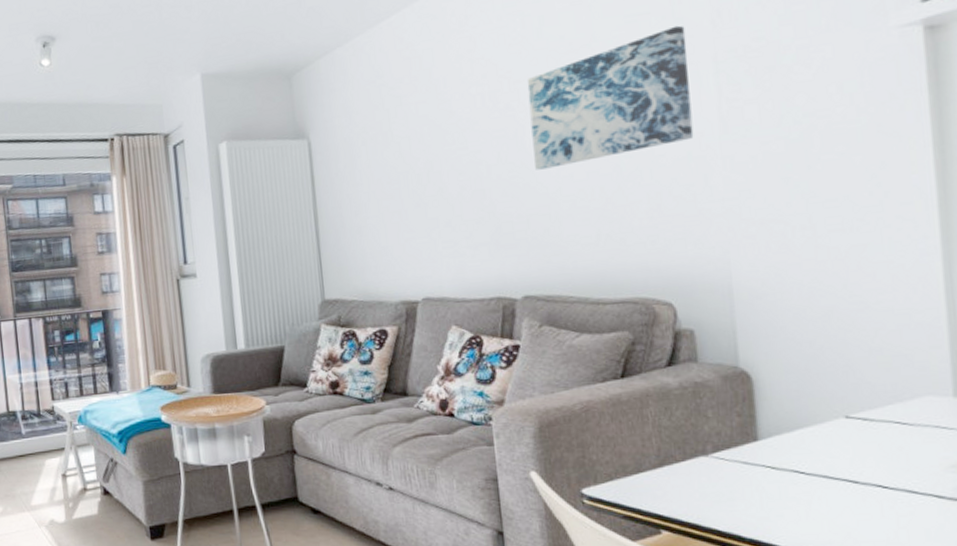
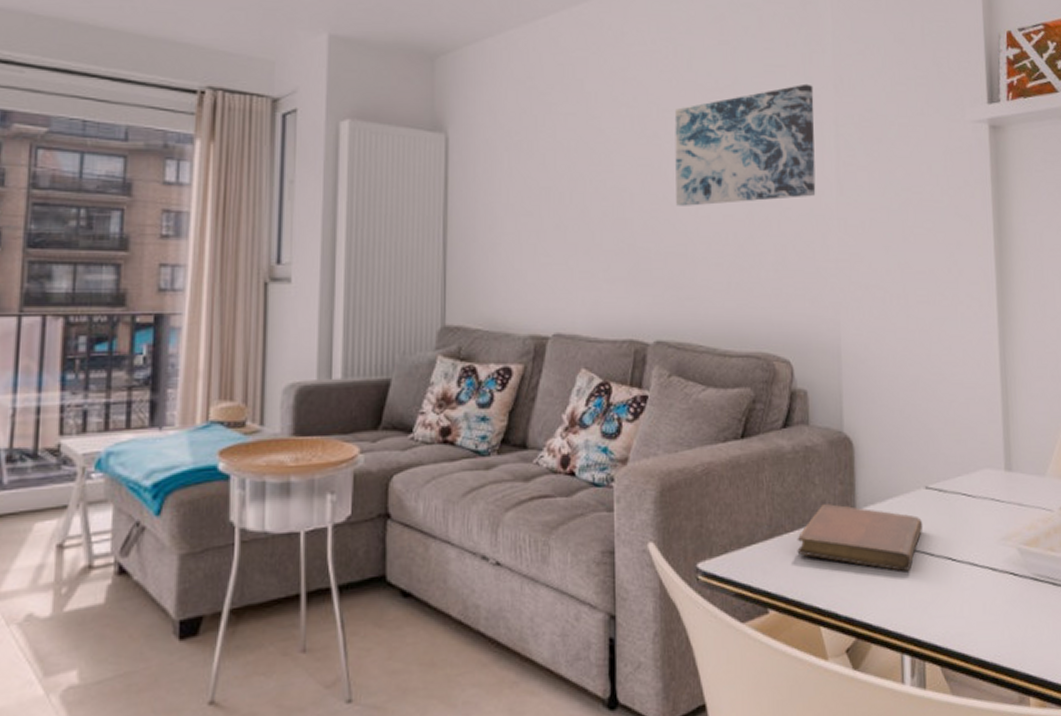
notebook: none [689,435,844,498] -> present [797,504,923,571]

